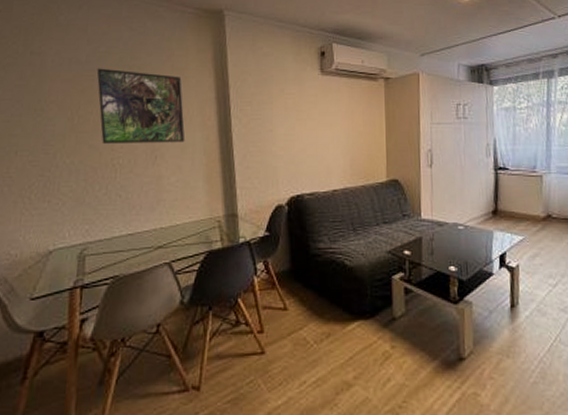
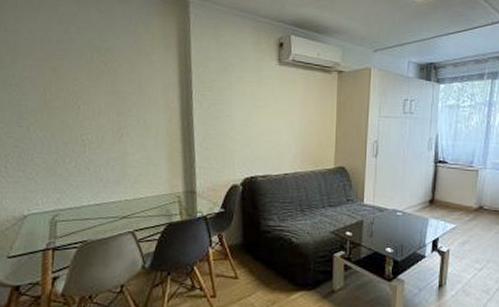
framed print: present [97,68,185,145] -> none [67,48,150,123]

